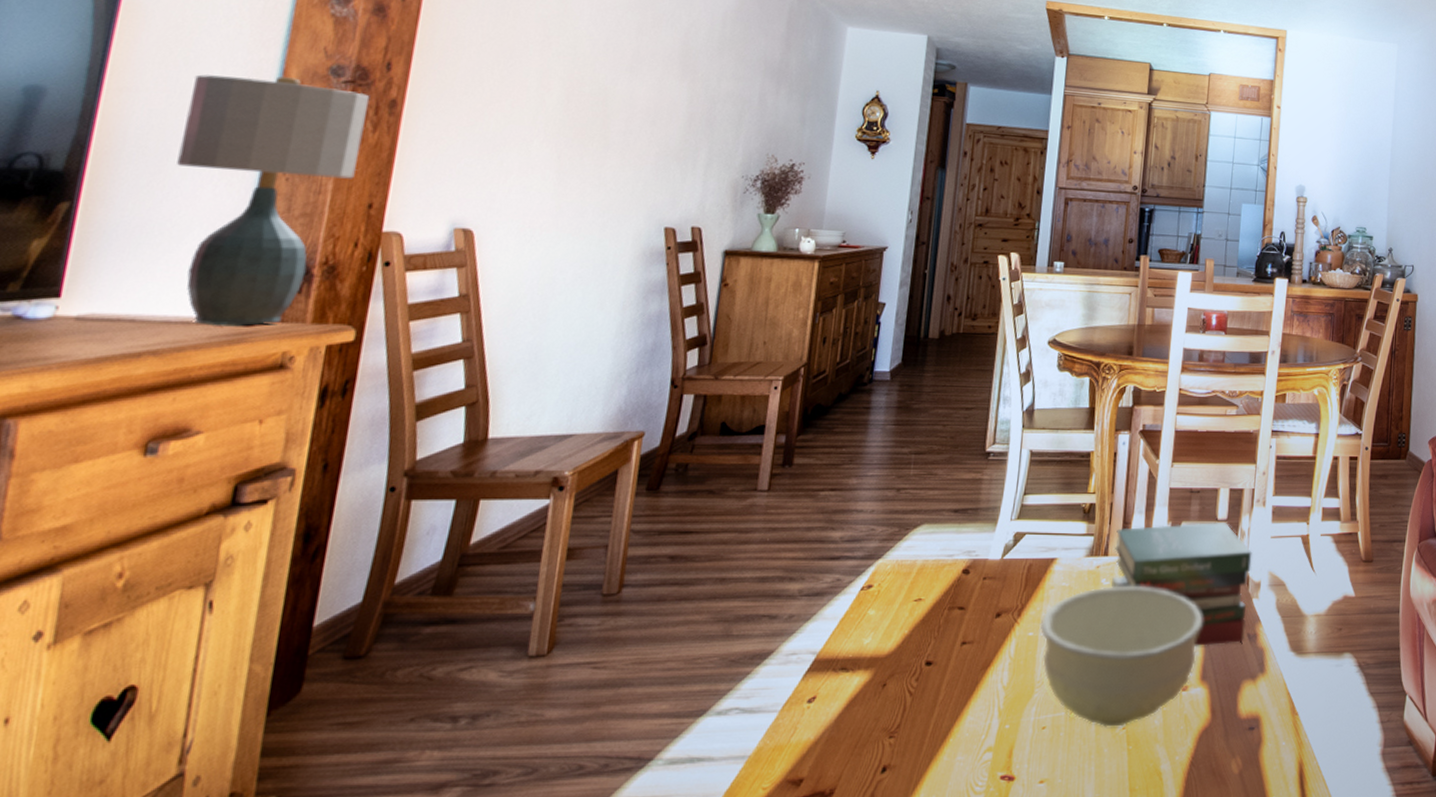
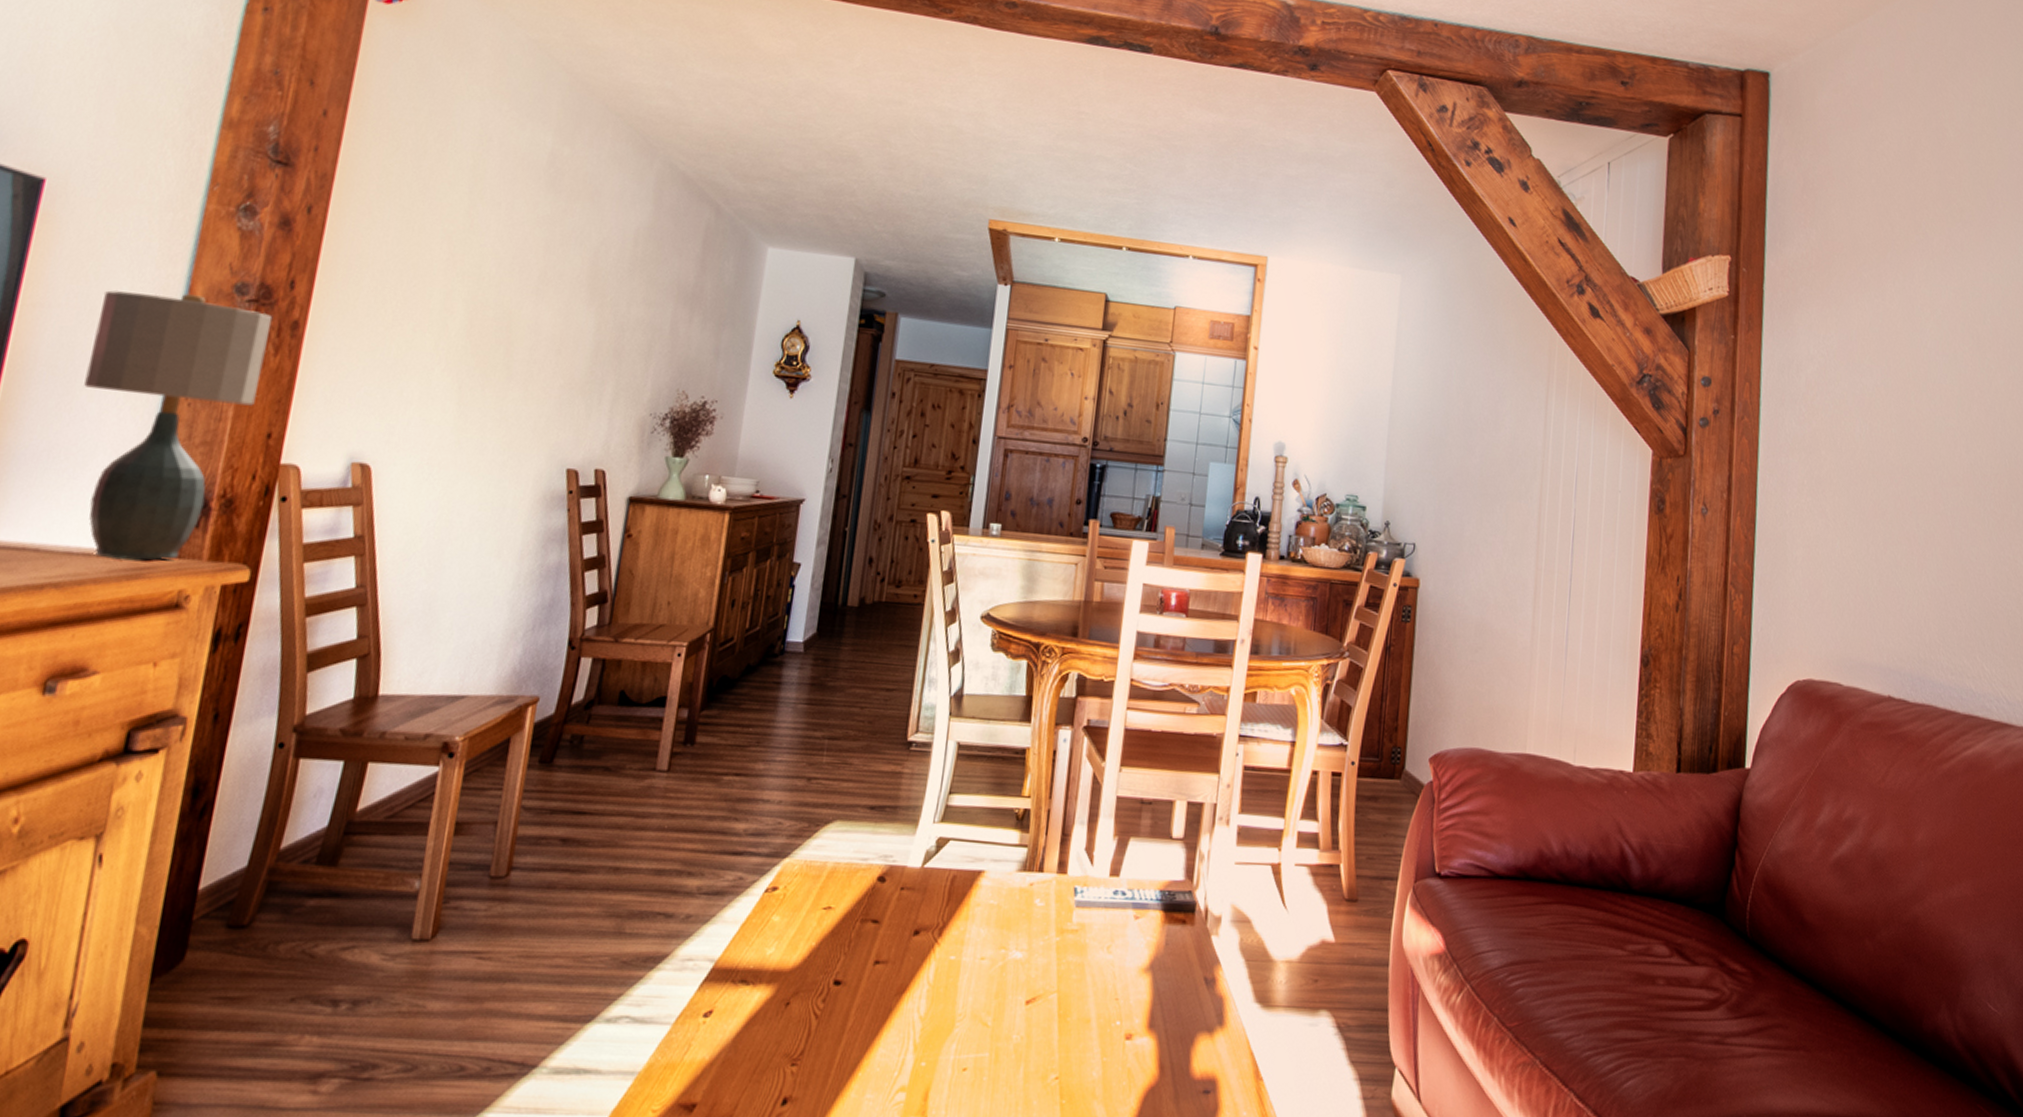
bowl: present [1040,585,1203,727] -> none [963,907,1152,1076]
books: present [1111,523,1252,646] -> none [1046,840,1212,988]

